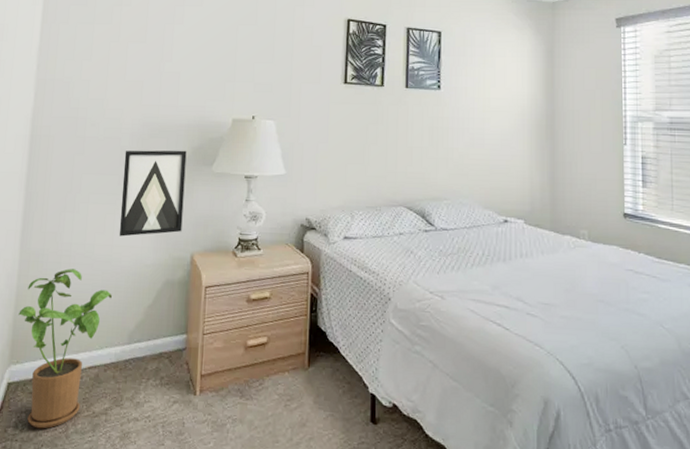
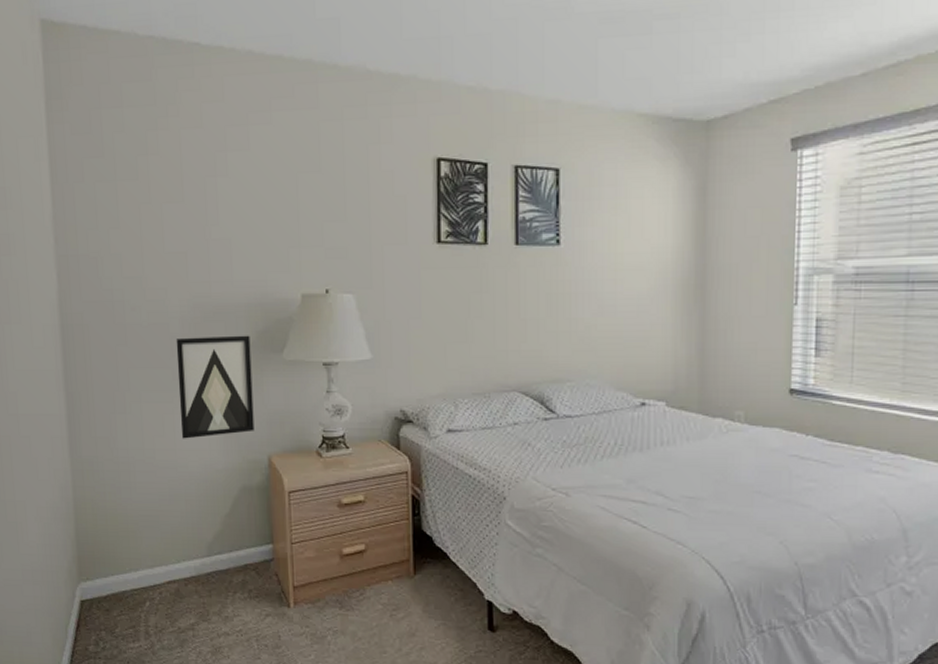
house plant: present [18,268,112,429] -> none [80,477,183,646]

